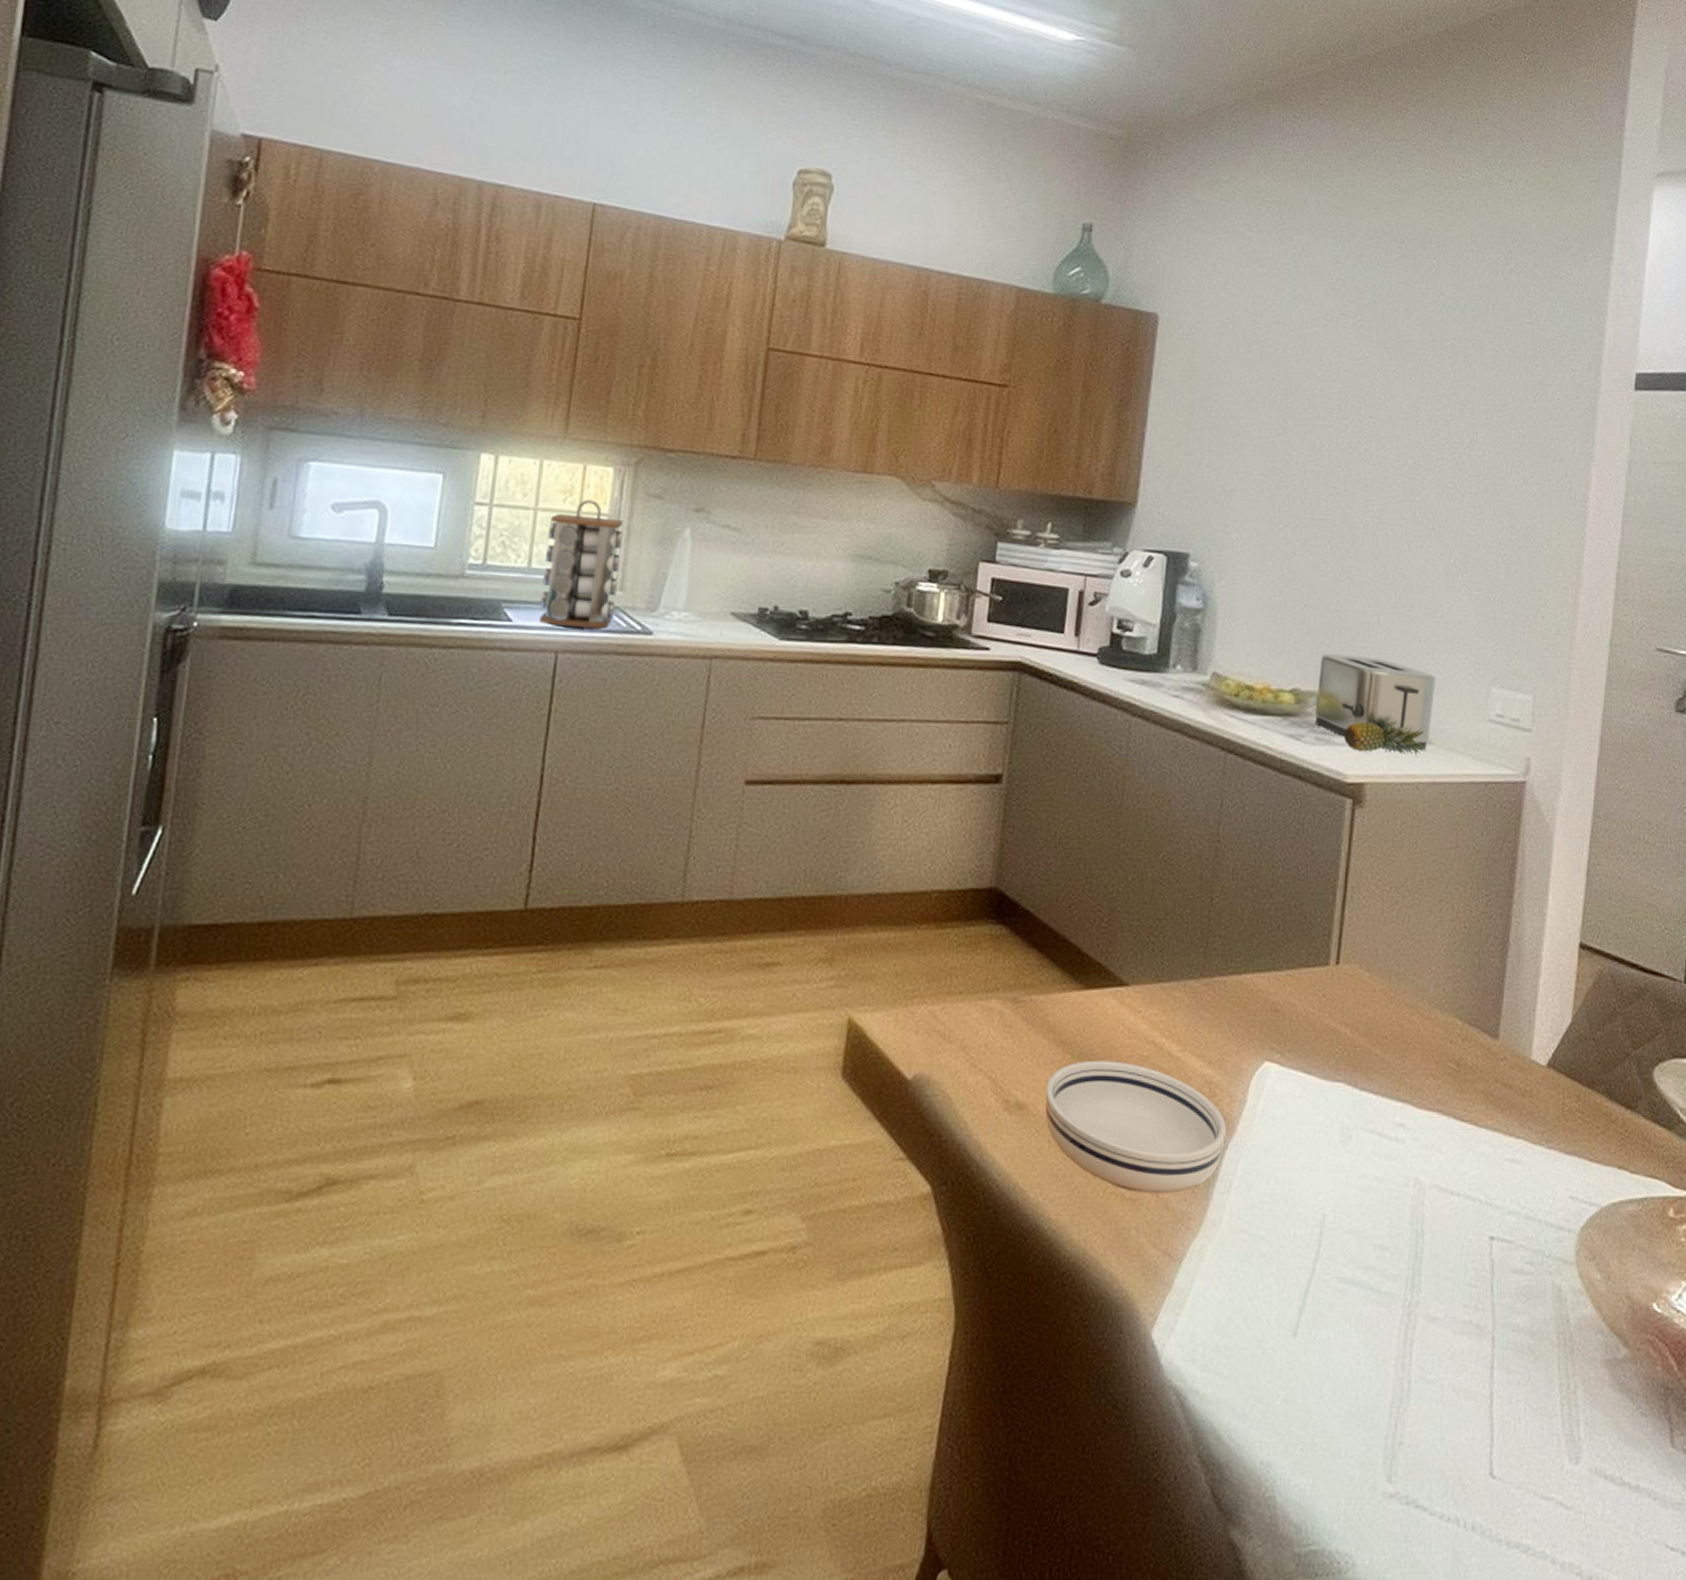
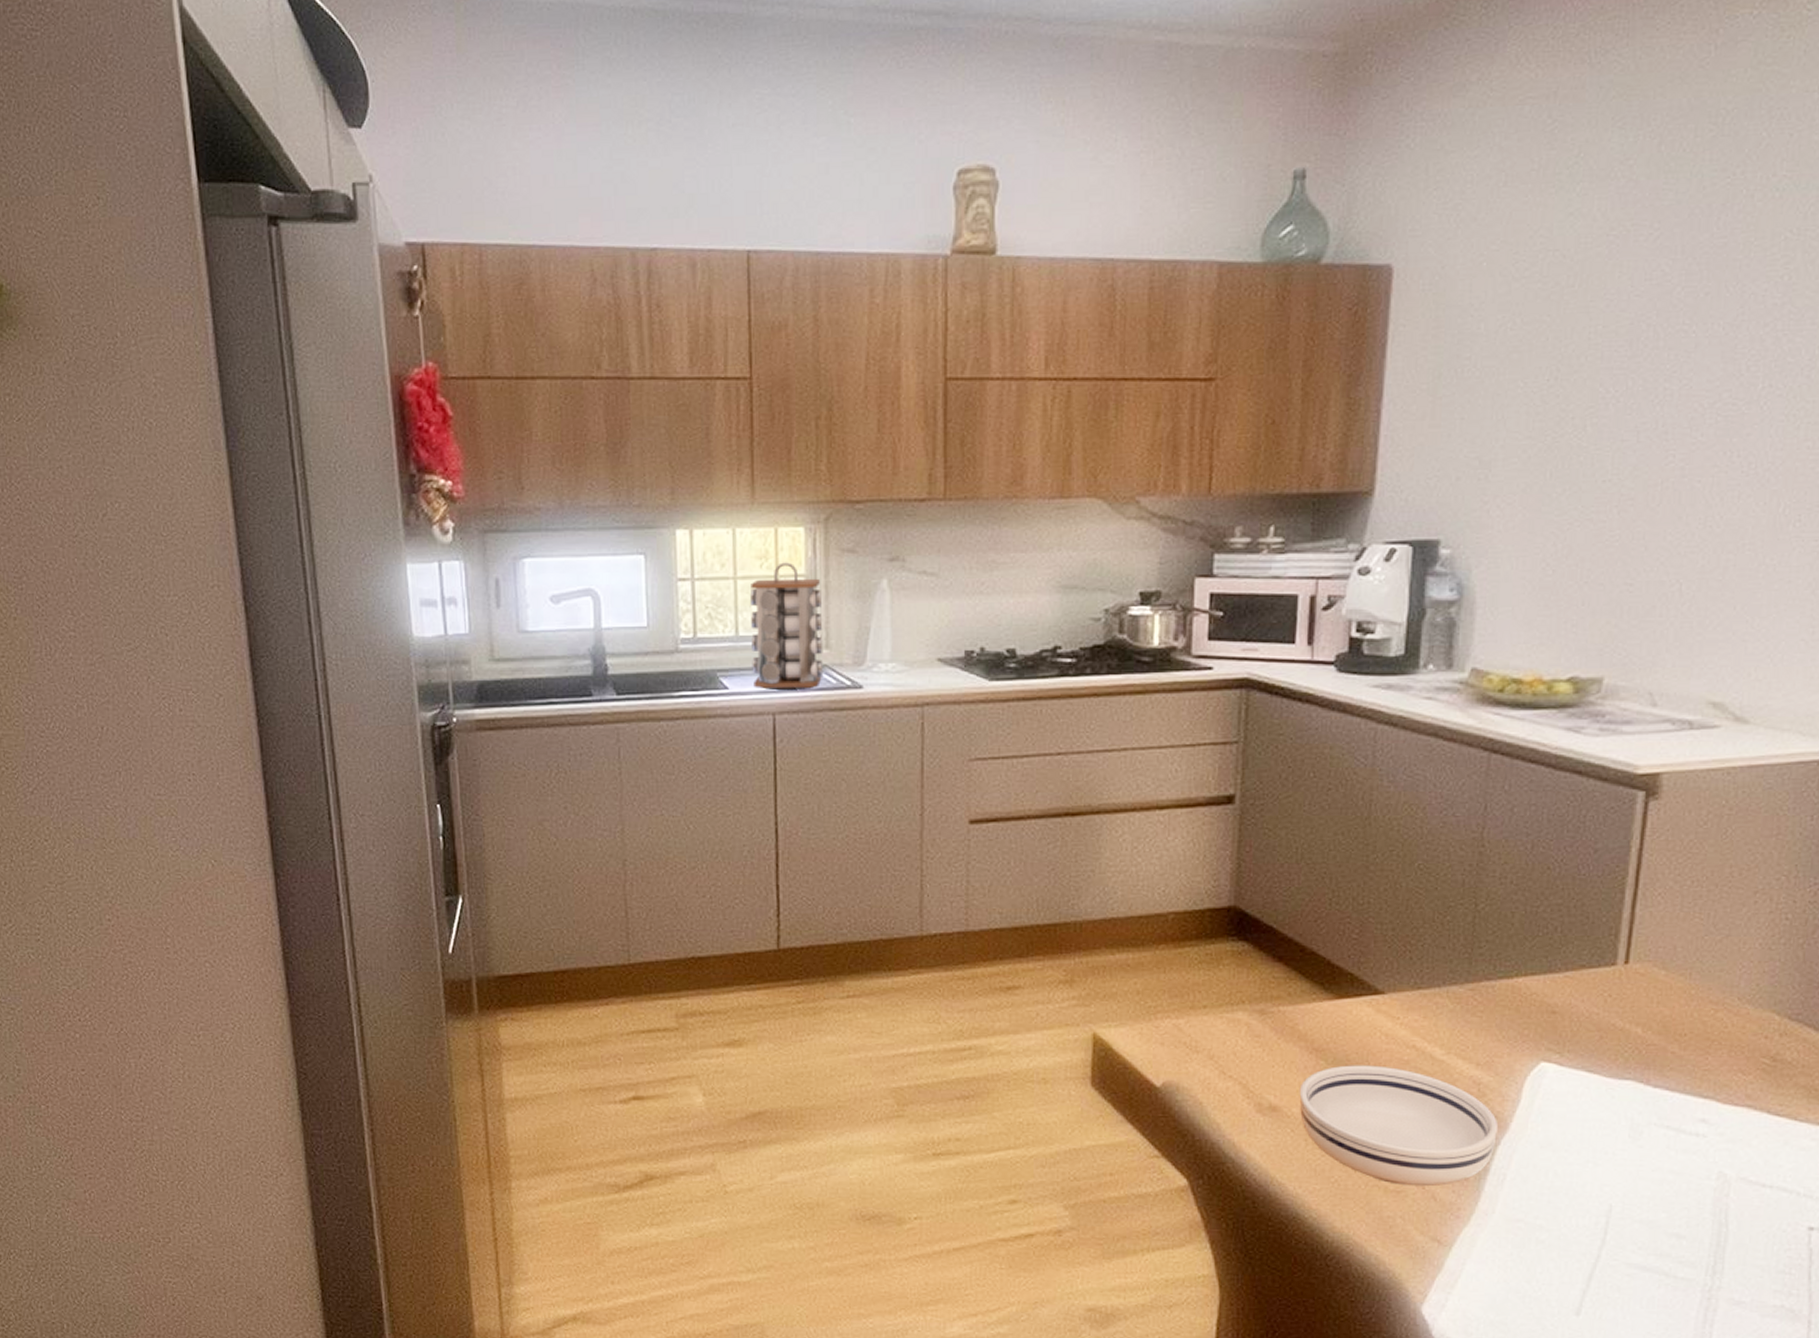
toaster: present [1315,653,1435,750] -> none [1598,633,1755,731]
fruit: present [1343,721,1425,756] -> none [1634,705,1740,739]

